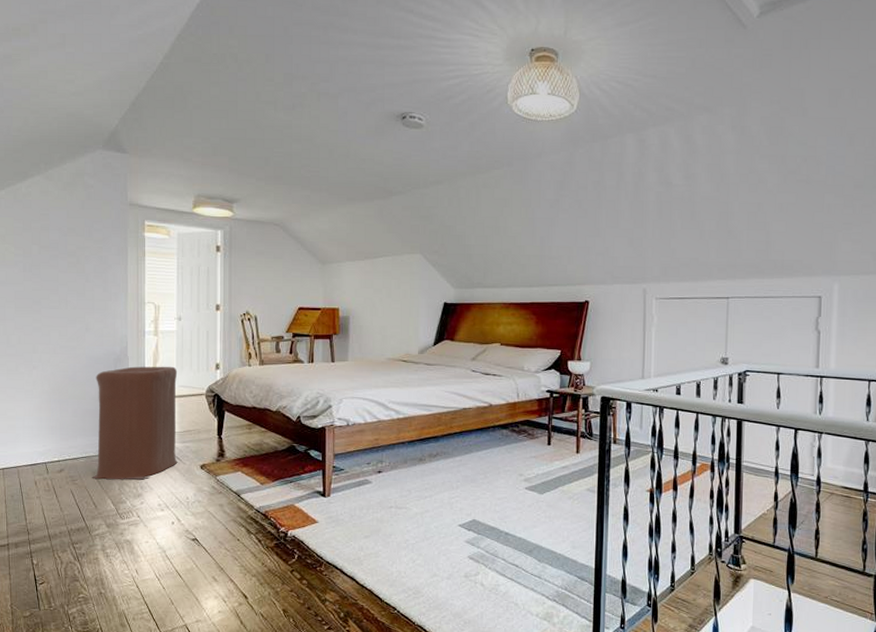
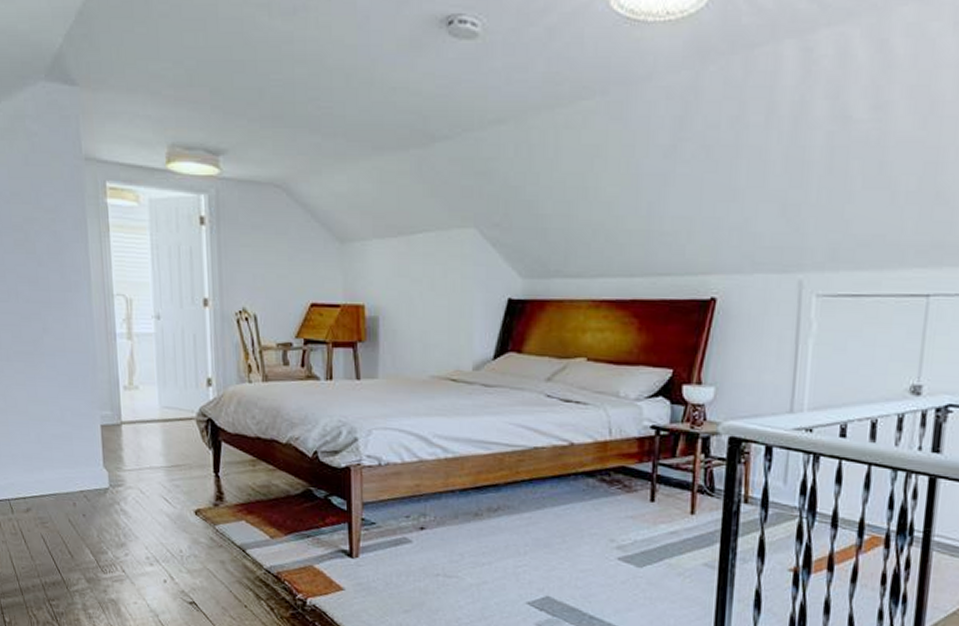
laundry basket: present [92,366,178,480] -> none [60,380,167,526]

